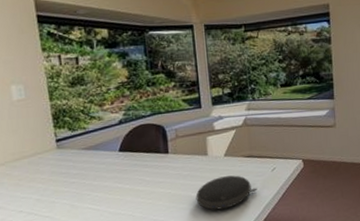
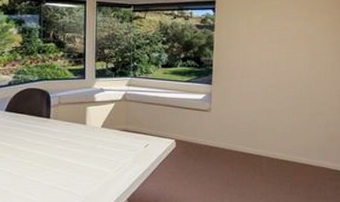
speaker: present [195,175,257,210] -> none [70,147,129,178]

